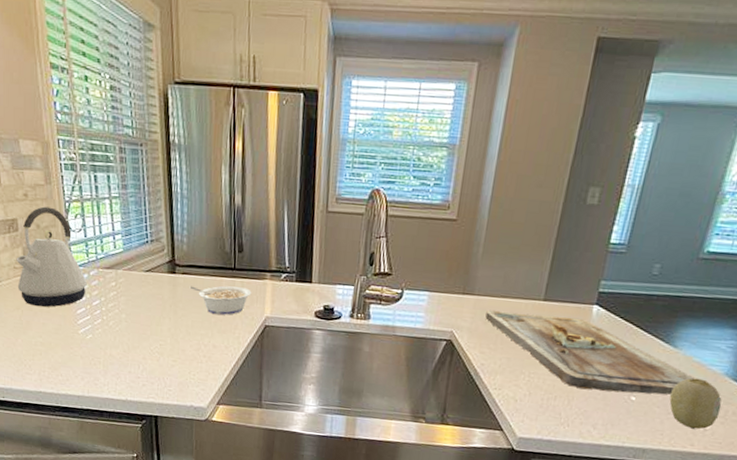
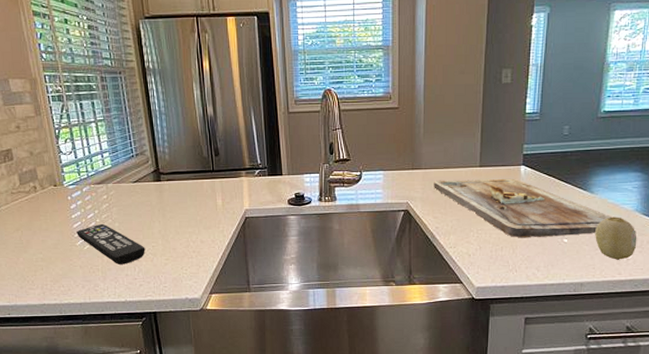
kettle: present [16,206,87,307] -> none [13,135,81,226]
remote control: none [80,312,152,361] -> present [76,223,145,264]
legume: present [189,286,252,315] -> none [174,186,231,213]

